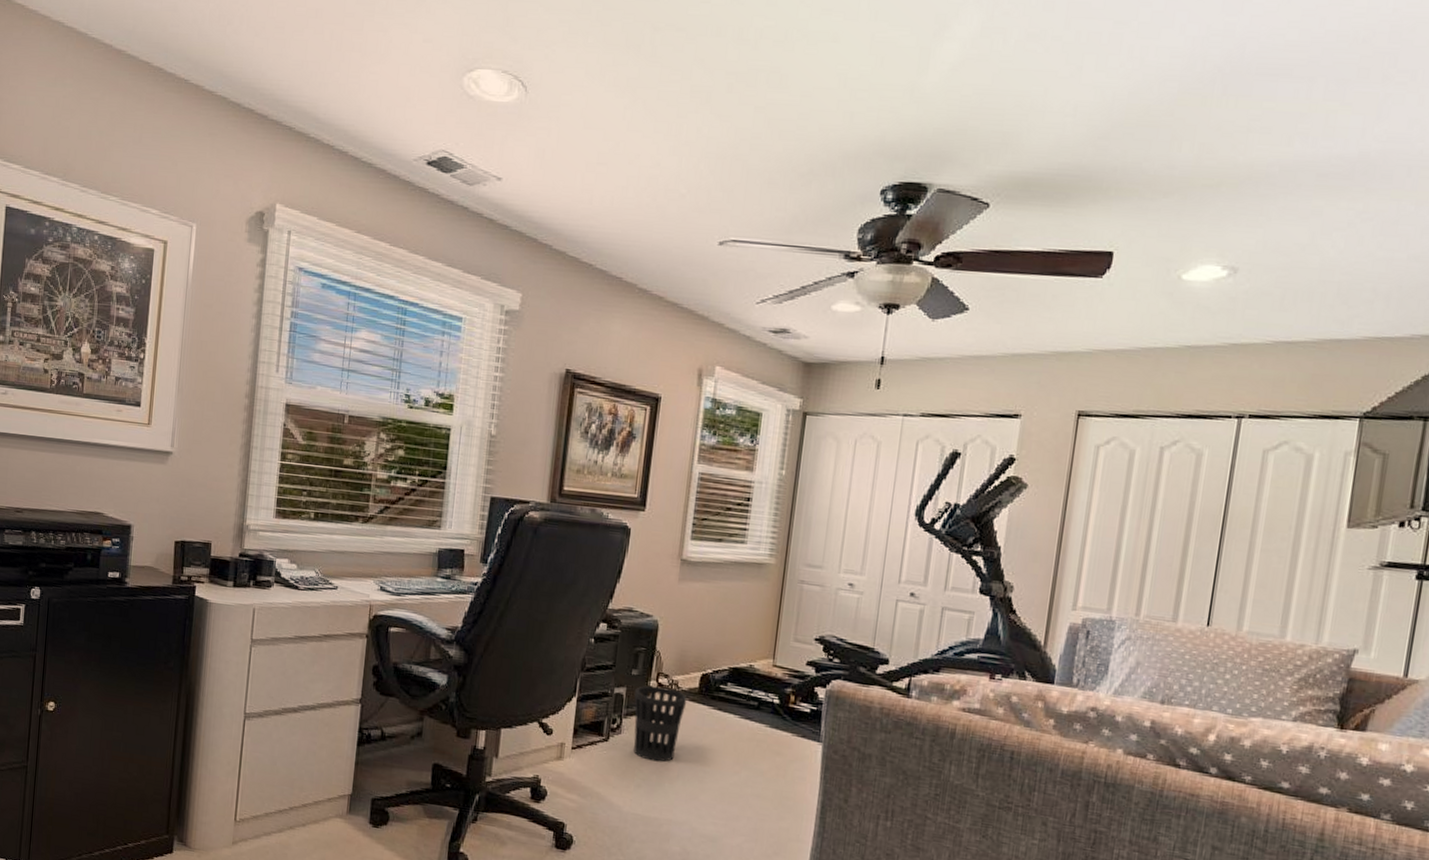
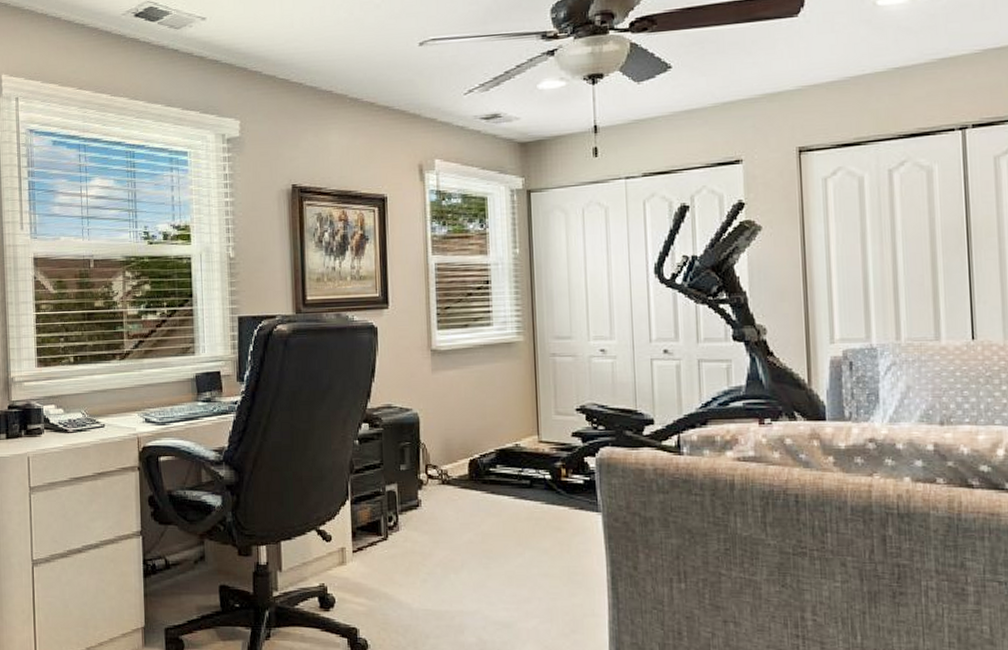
wastebasket: present [633,685,688,762] -> none [406,478,459,554]

